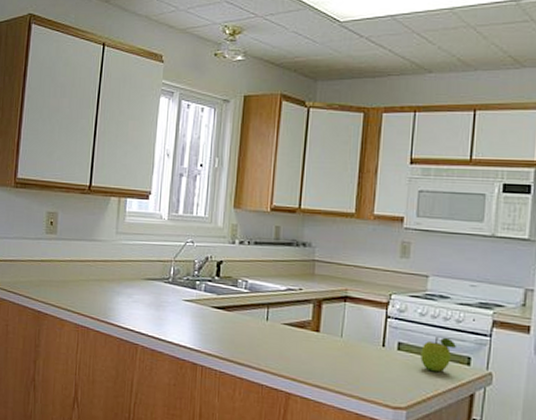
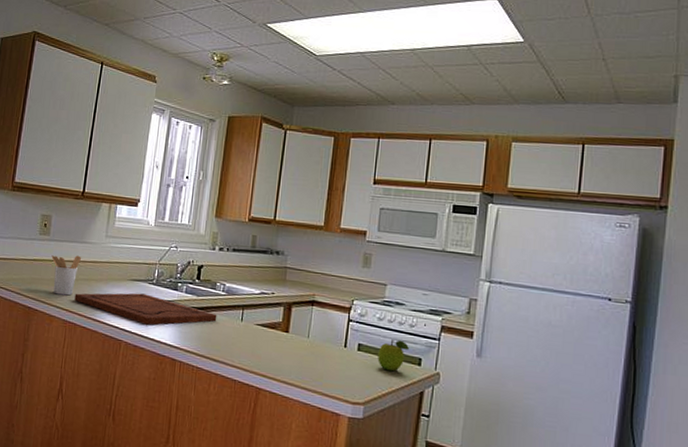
utensil holder: none [59,254,91,298] -> present [51,255,81,296]
cutting board: none [86,293,240,328] -> present [74,293,217,325]

